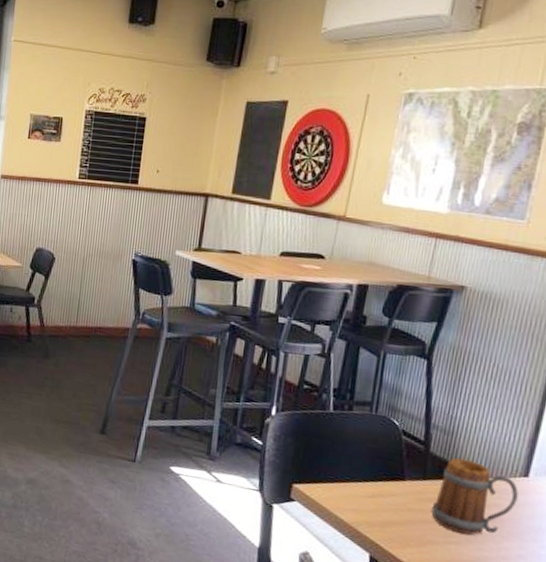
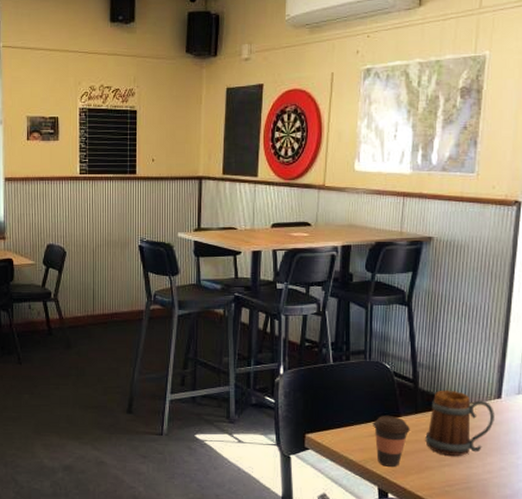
coffee cup: none [371,476,415,535] -> present [373,416,410,467]

